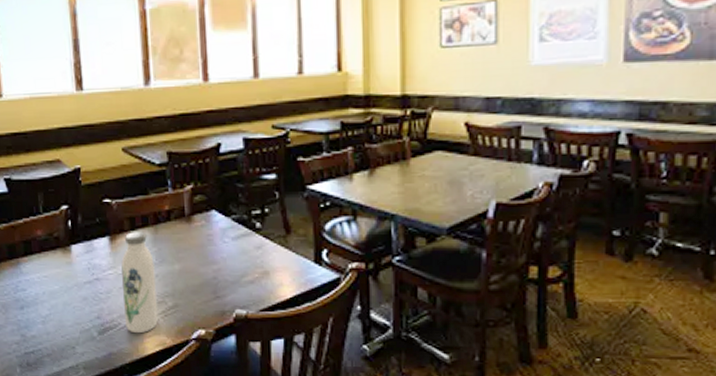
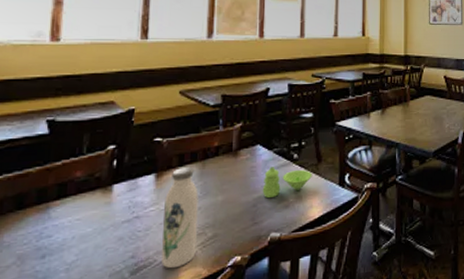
condiment set: none [222,236,280,272] -> present [262,167,312,199]

